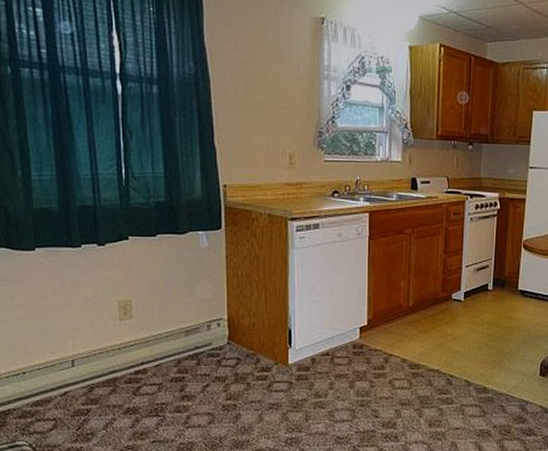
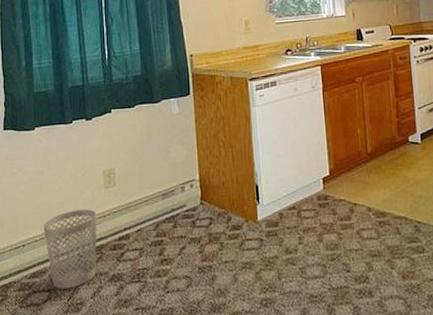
wastebasket: none [47,340,110,419] -> present [43,209,97,289]

